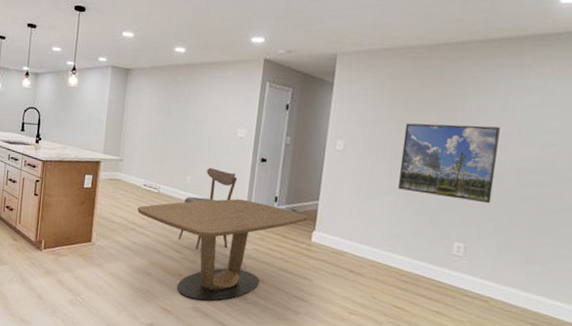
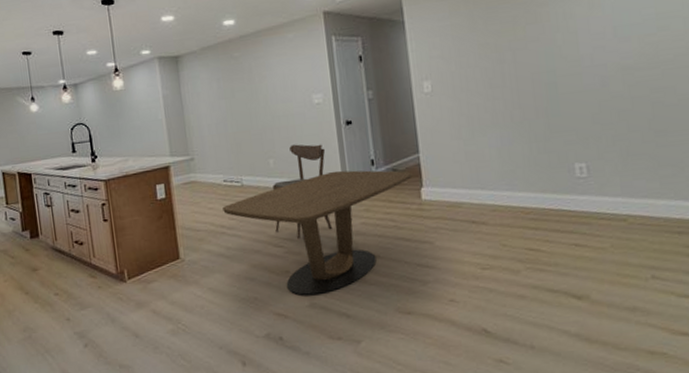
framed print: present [398,123,500,204] -> none [492,29,602,121]

